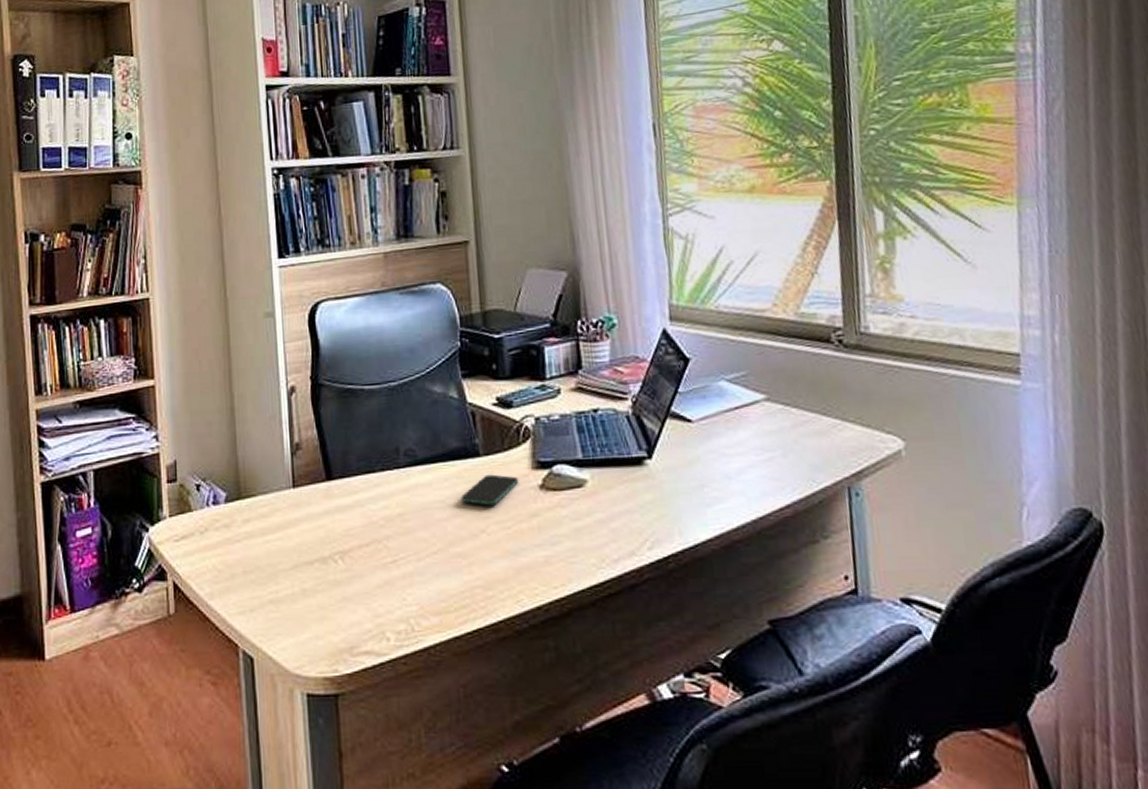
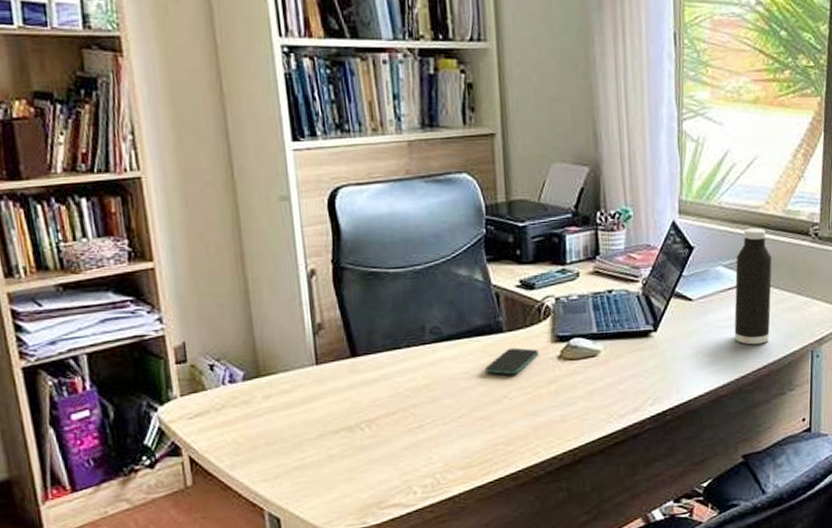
water bottle: none [741,334,792,478] -> present [734,227,772,345]

